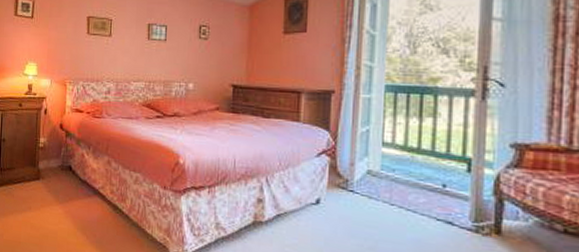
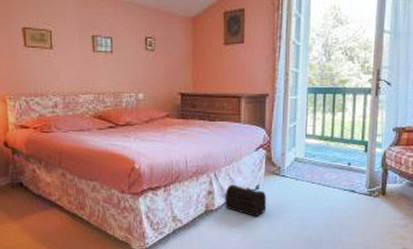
treasure chest: none [277,194,330,239] -> present [225,184,267,218]

